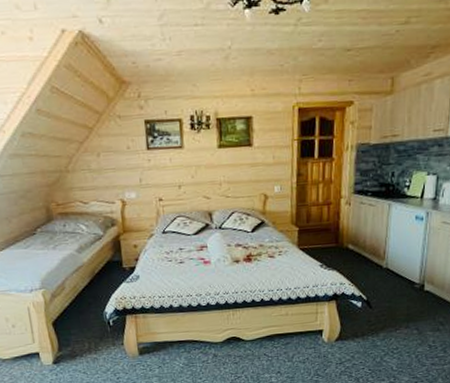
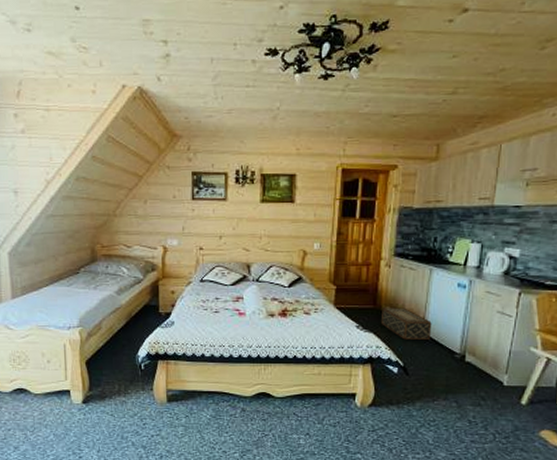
woven basket: none [343,243,392,275] -> present [380,307,432,340]

